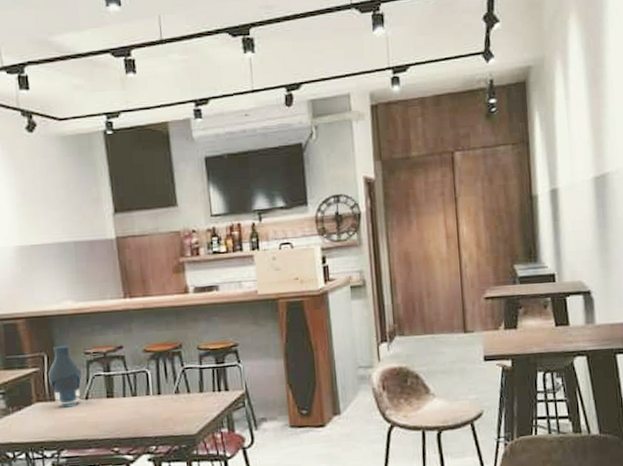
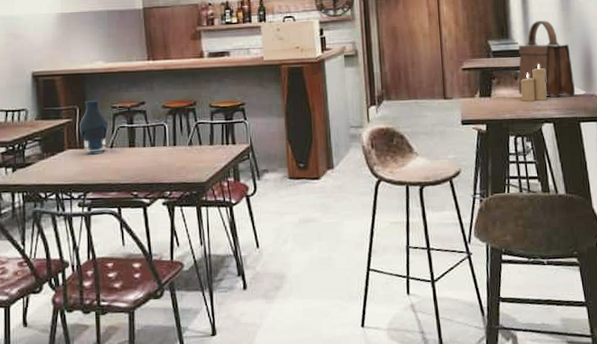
handbag: none [547,240,611,328] -> present [518,21,575,98]
candle: none [550,290,580,334] -> present [520,64,547,102]

